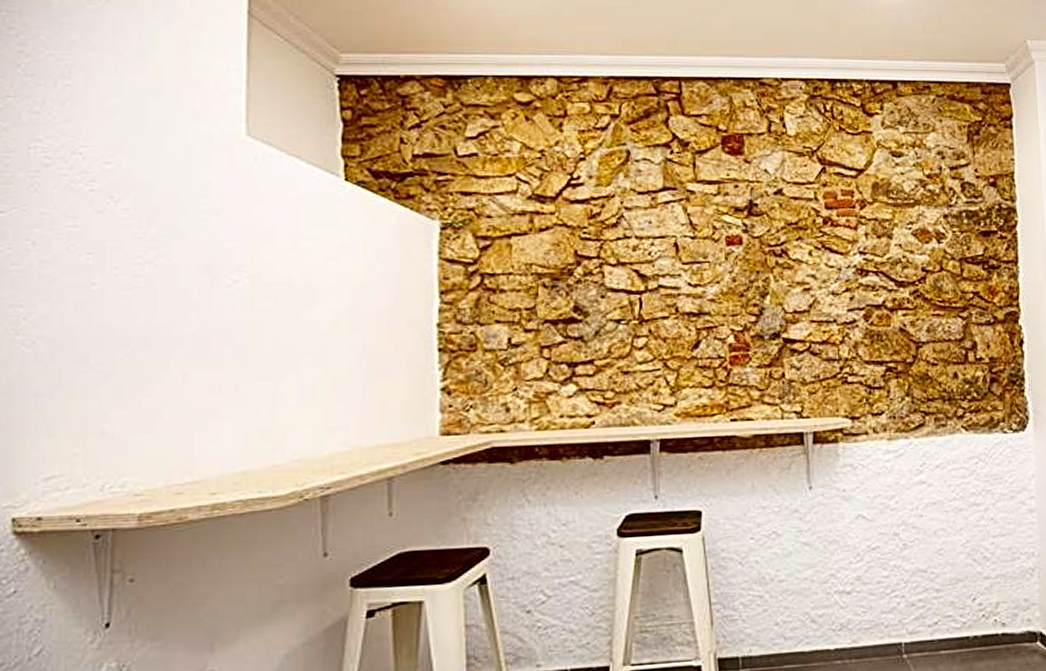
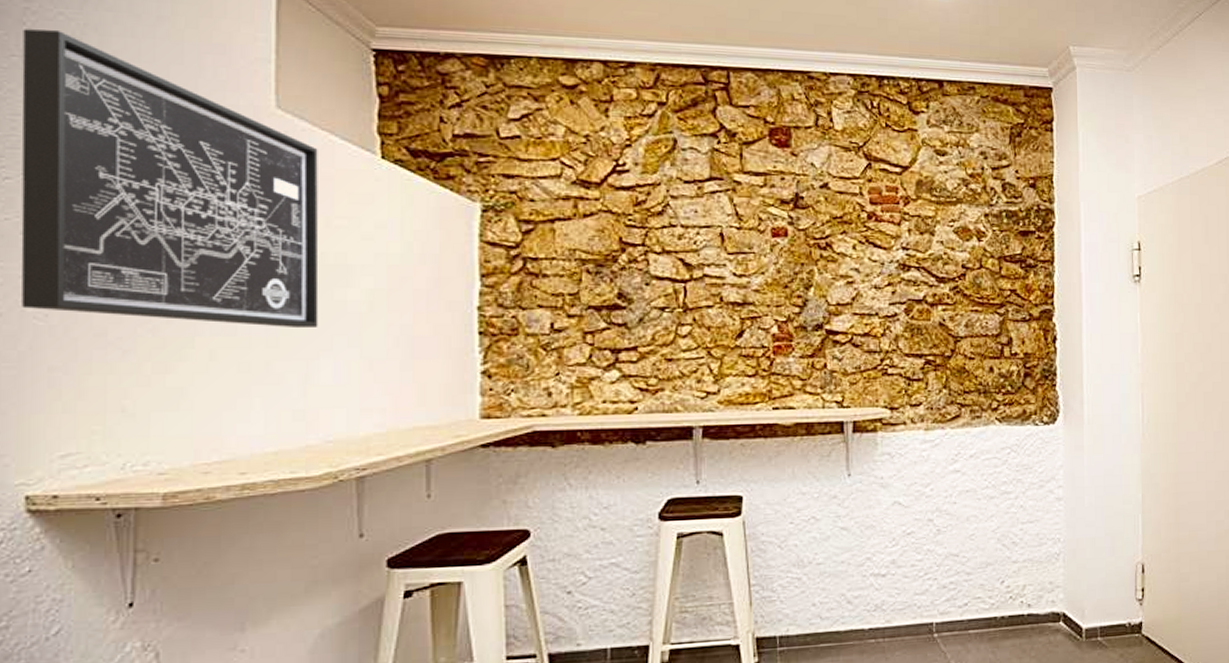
wall art: none [12,71,286,349] -> present [21,29,319,327]

